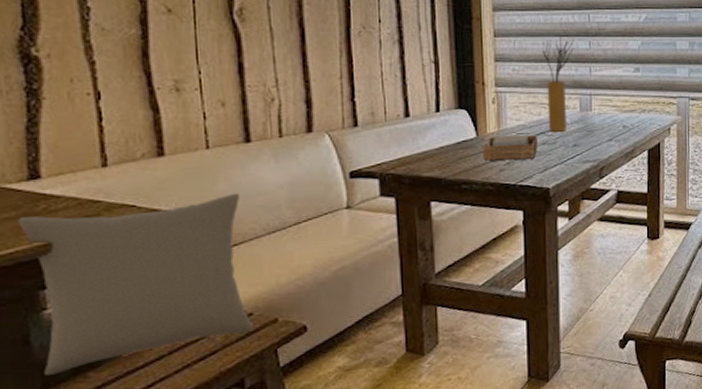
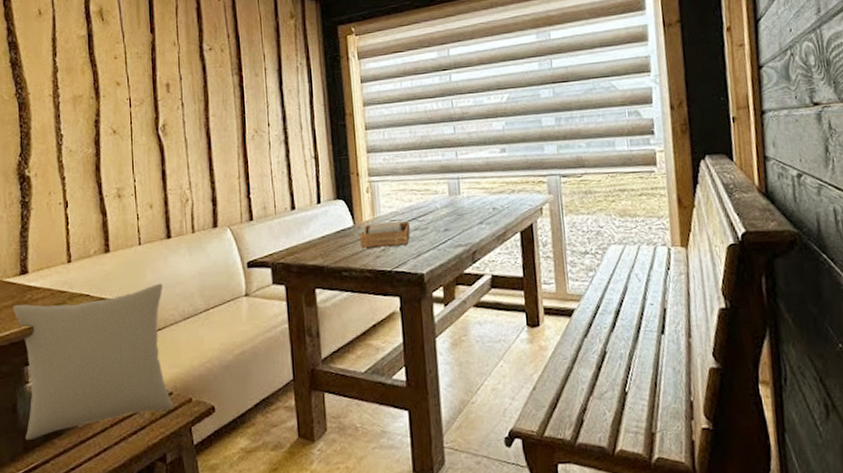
vase: present [541,37,574,132] -> none [409,124,440,218]

